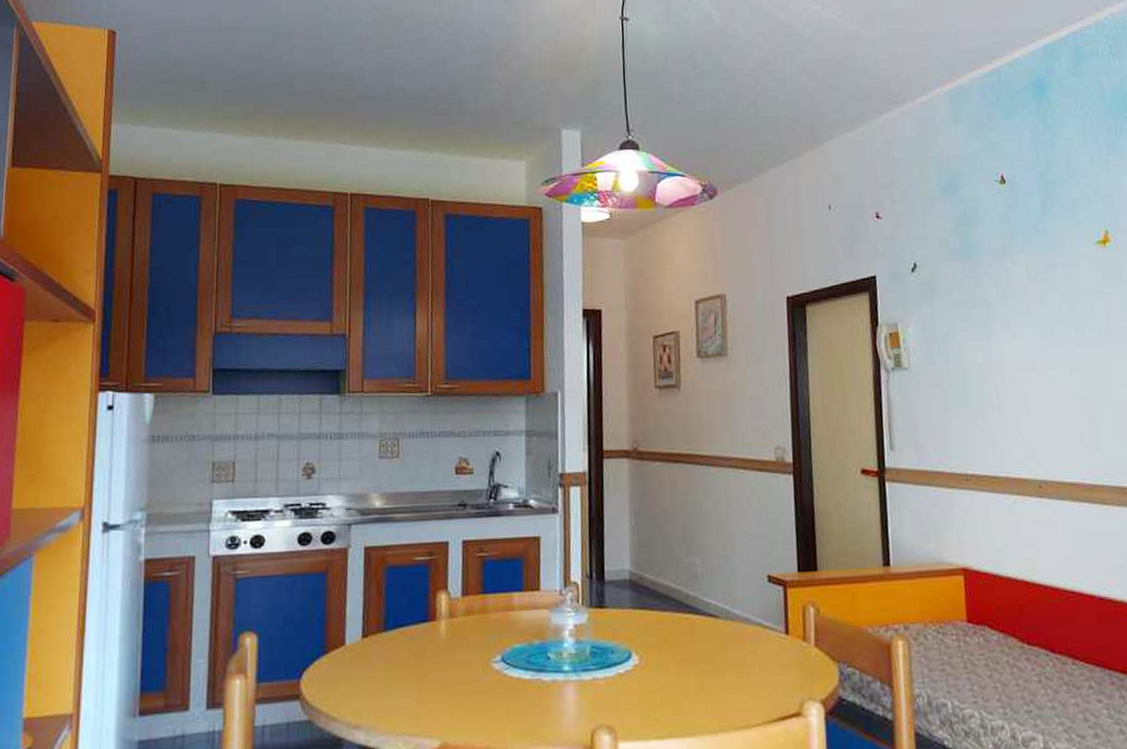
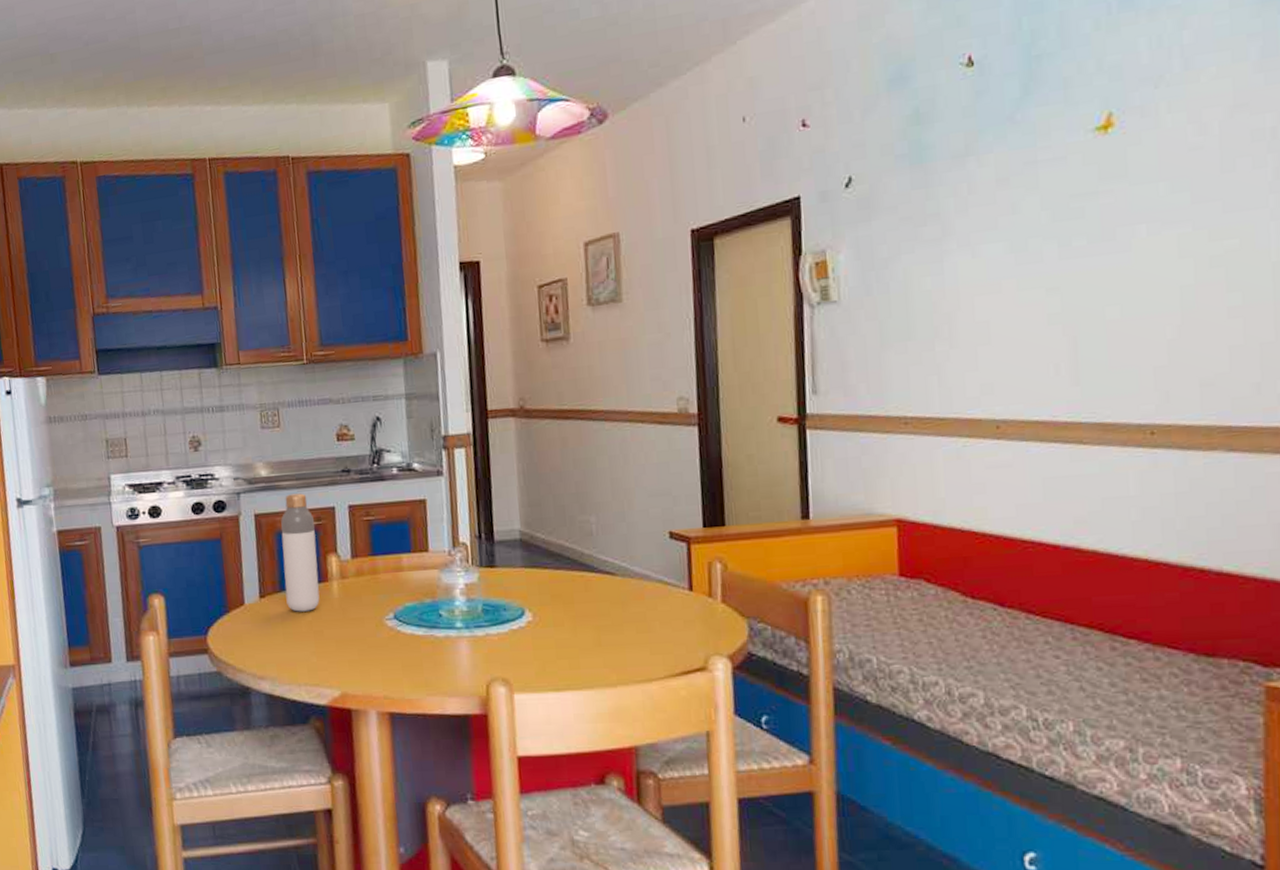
bottle: none [390,526,427,654] -> present [280,493,320,612]

